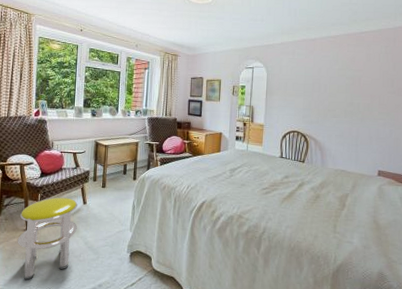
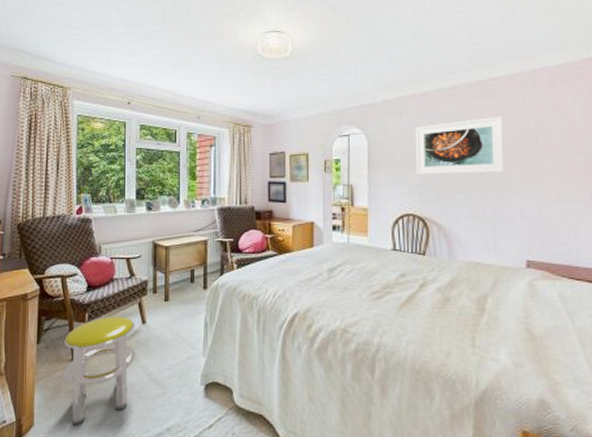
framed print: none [302,60,370,104] -> present [415,115,505,175]

